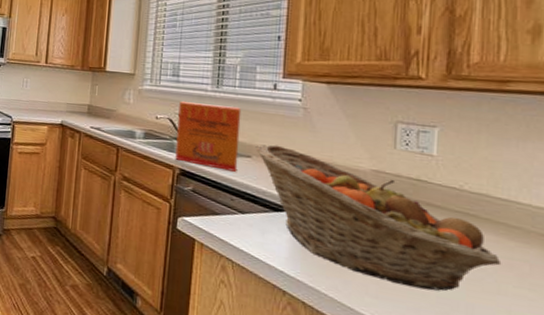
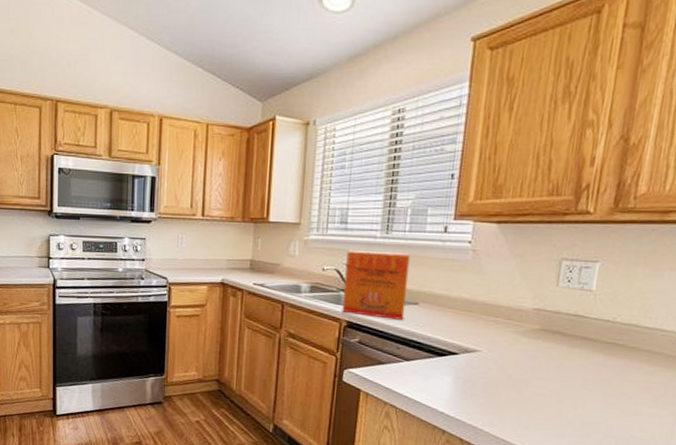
fruit basket: present [255,144,502,291] -> none [423,289,641,417]

